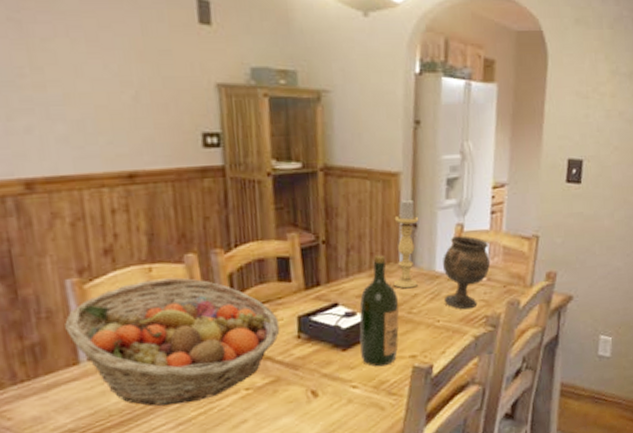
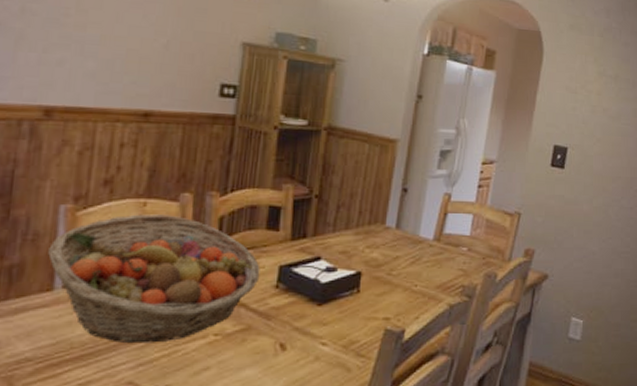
wine bottle: present [359,255,399,367] -> none [335,214,379,326]
candle holder: present [393,199,419,289] -> none [377,165,410,250]
goblet: present [442,235,490,310] -> none [423,205,472,277]

